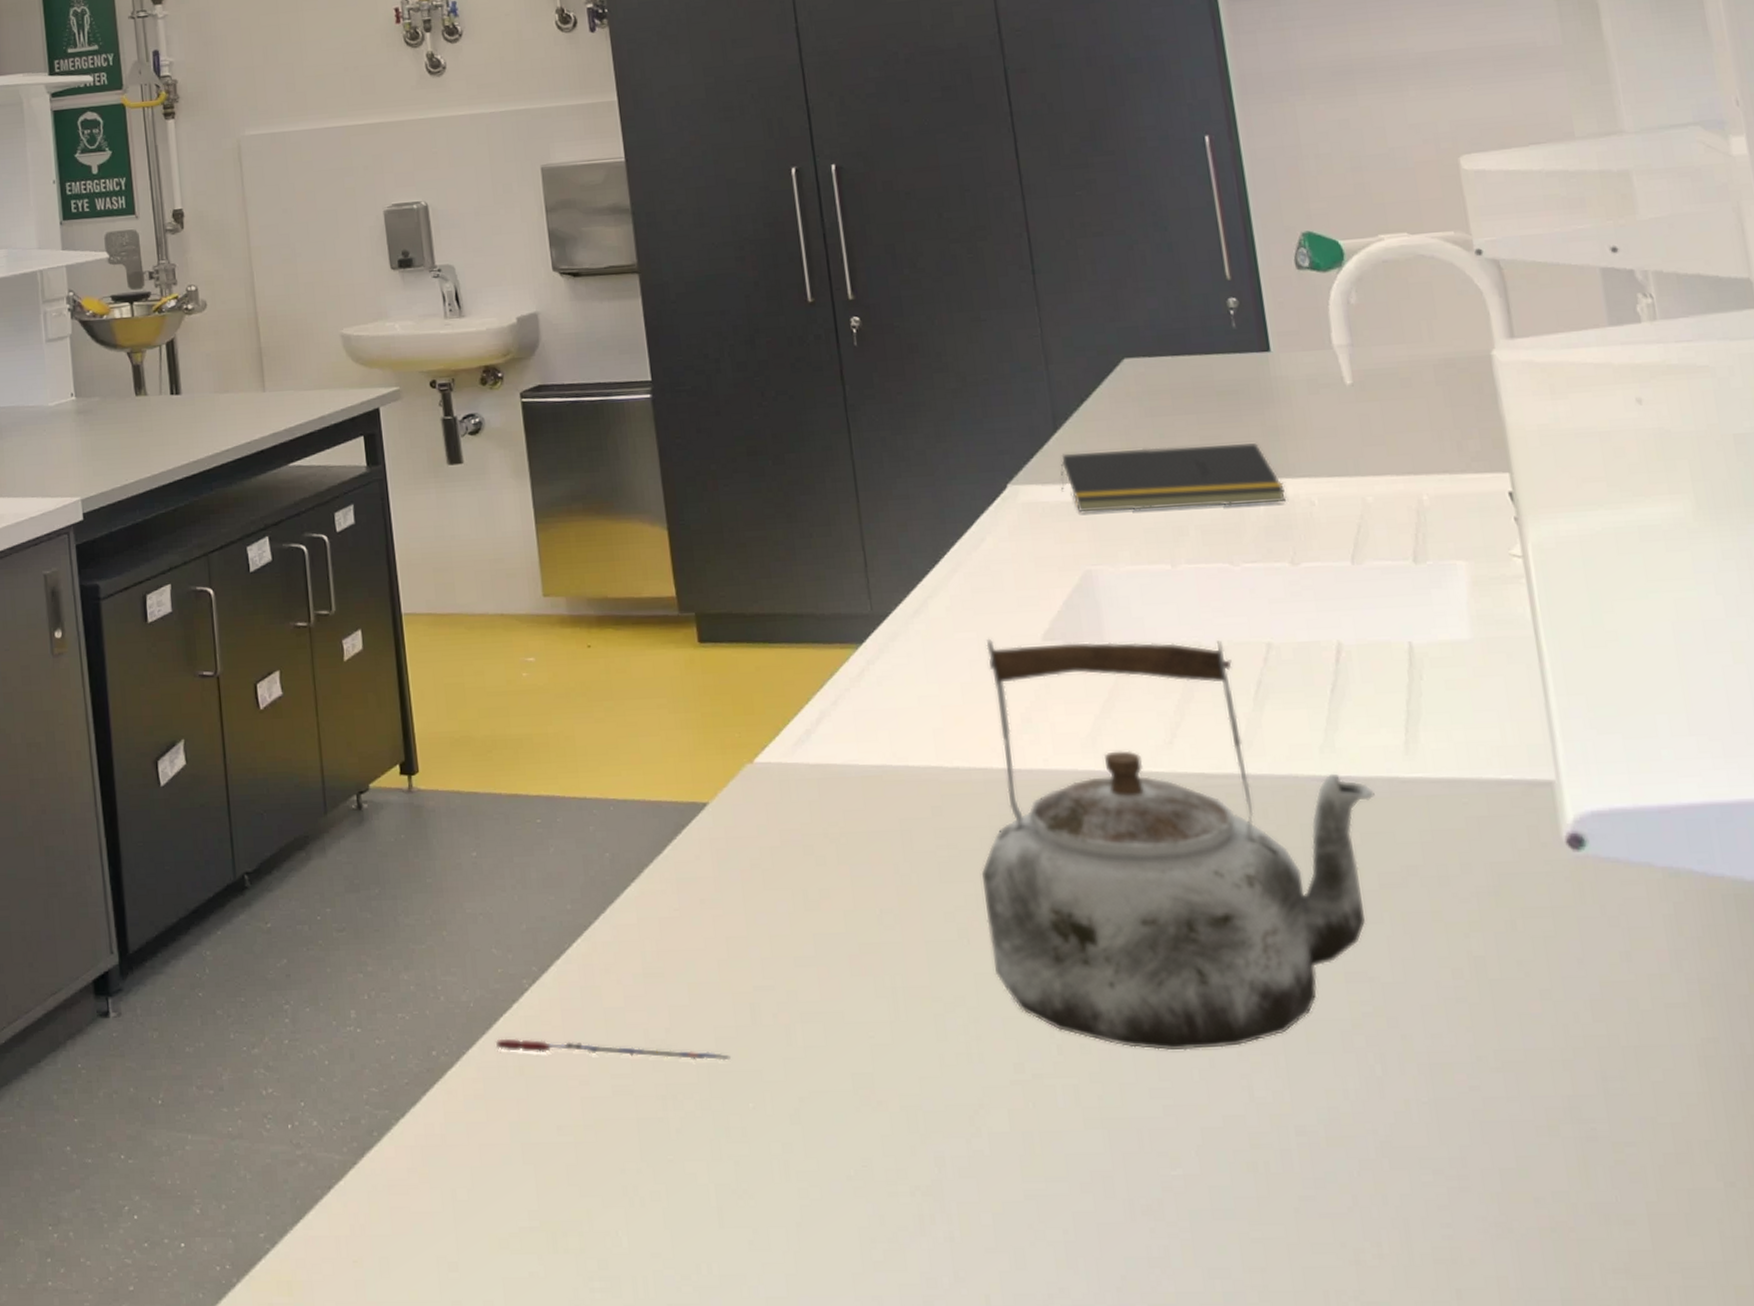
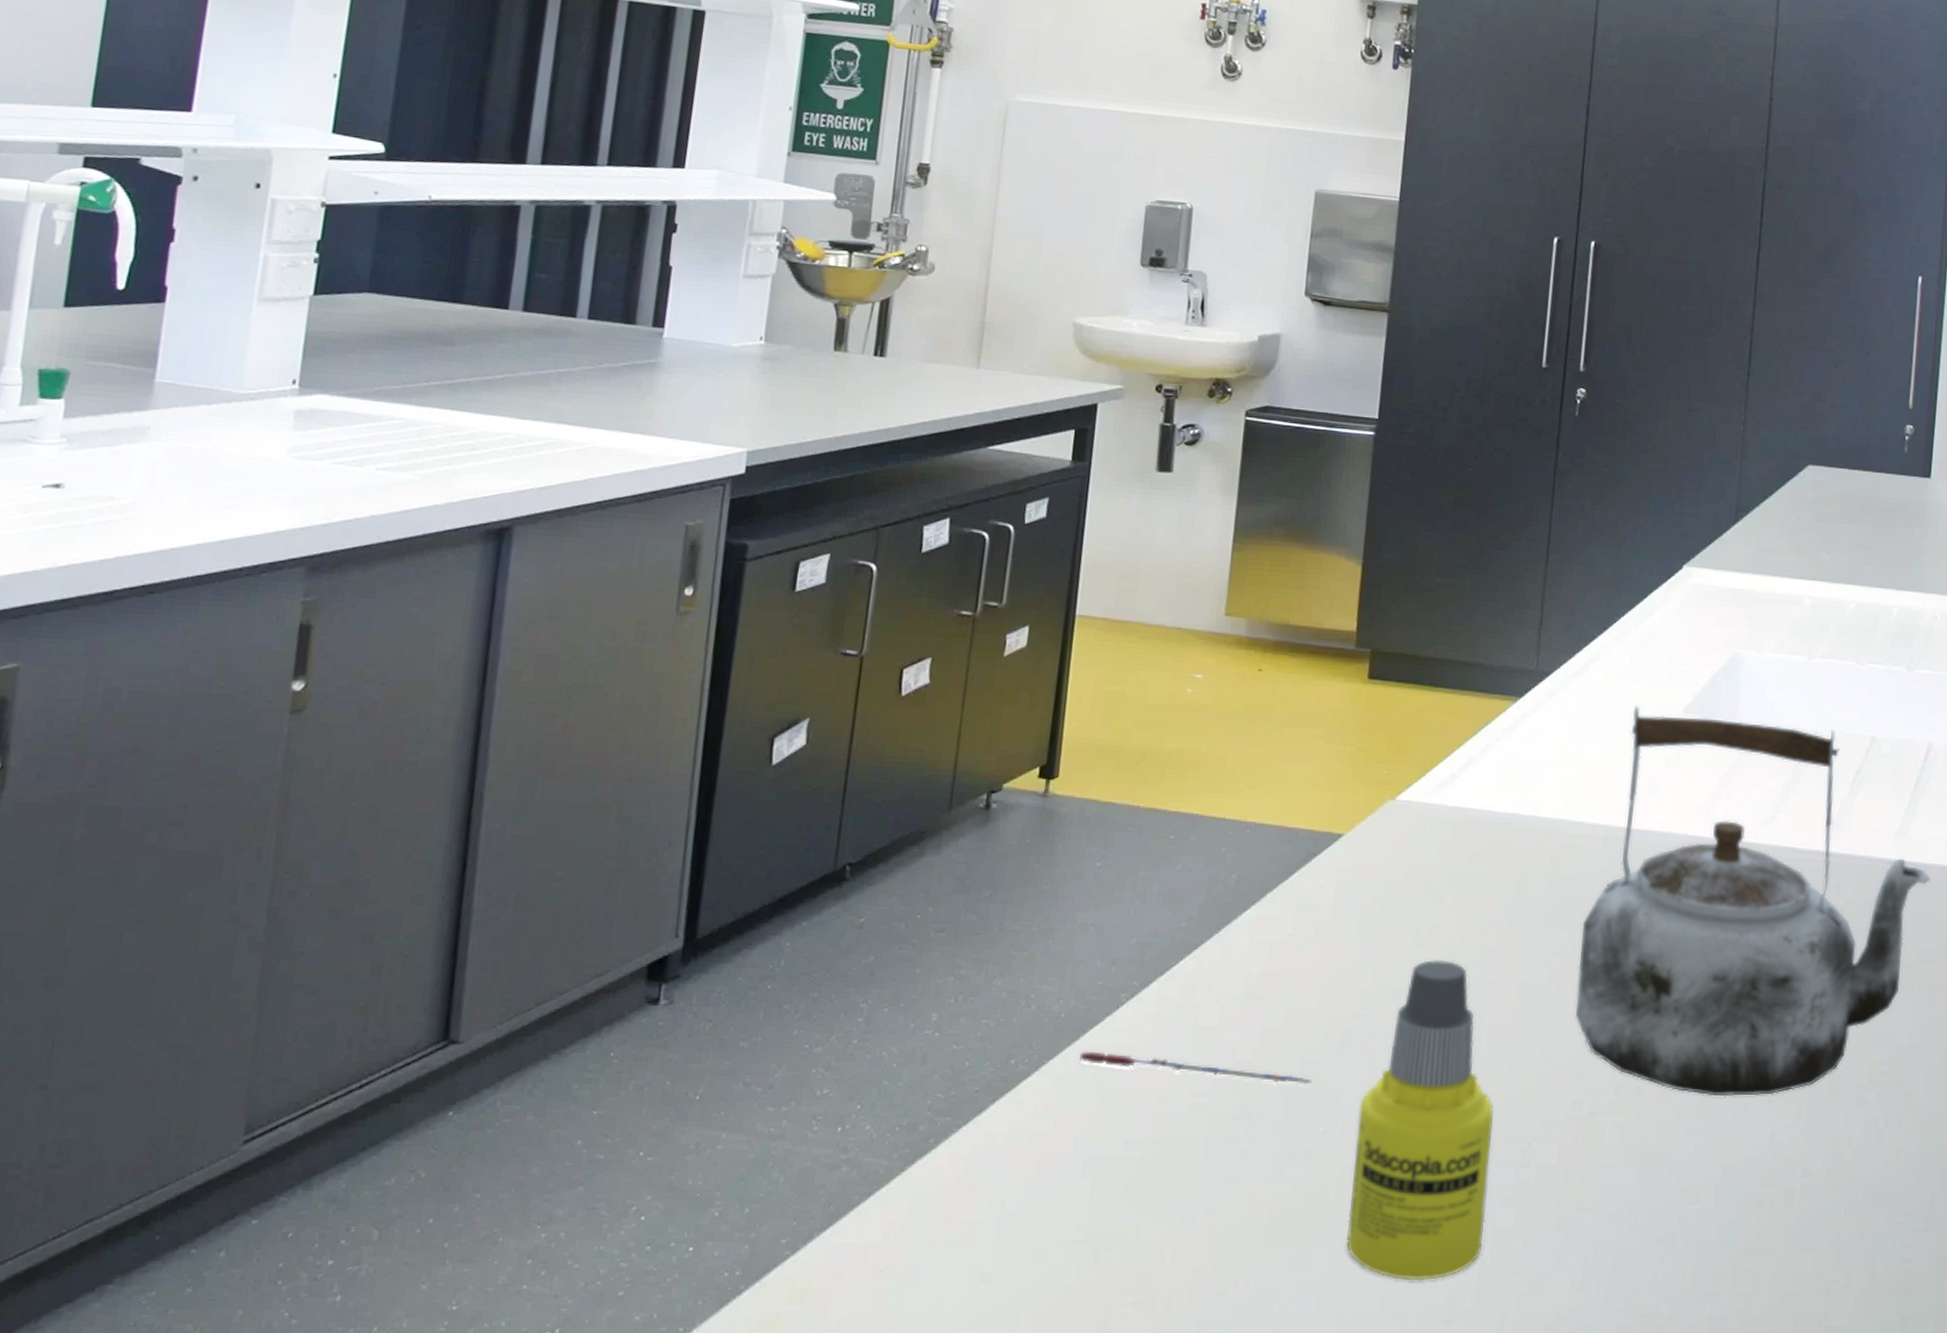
bottle: none [784,923,949,1261] -> present [1346,959,1495,1281]
notepad: present [1060,443,1287,512] -> none [1730,544,1917,614]

